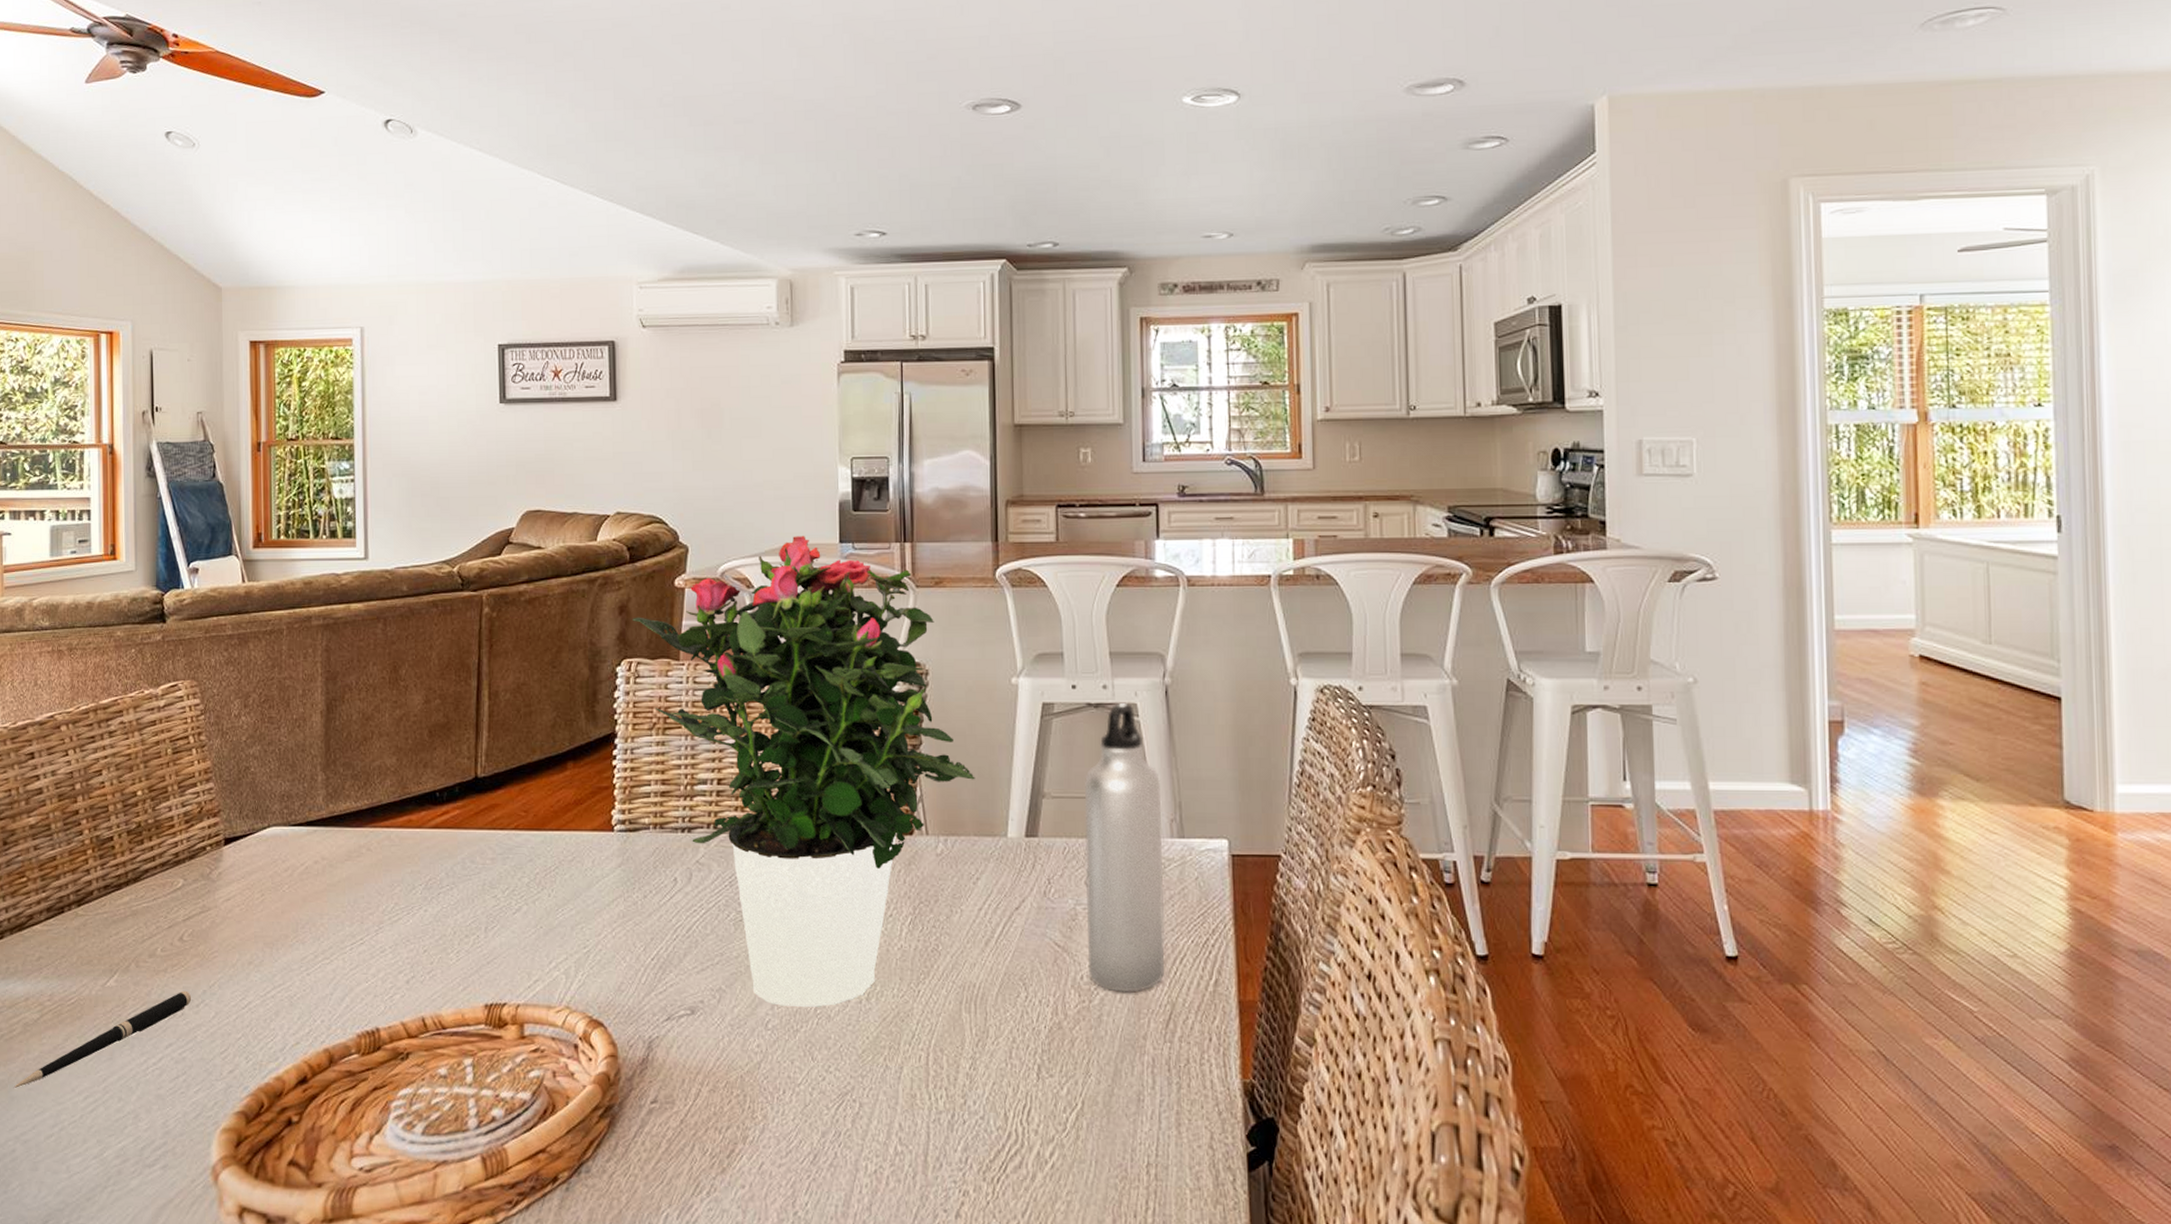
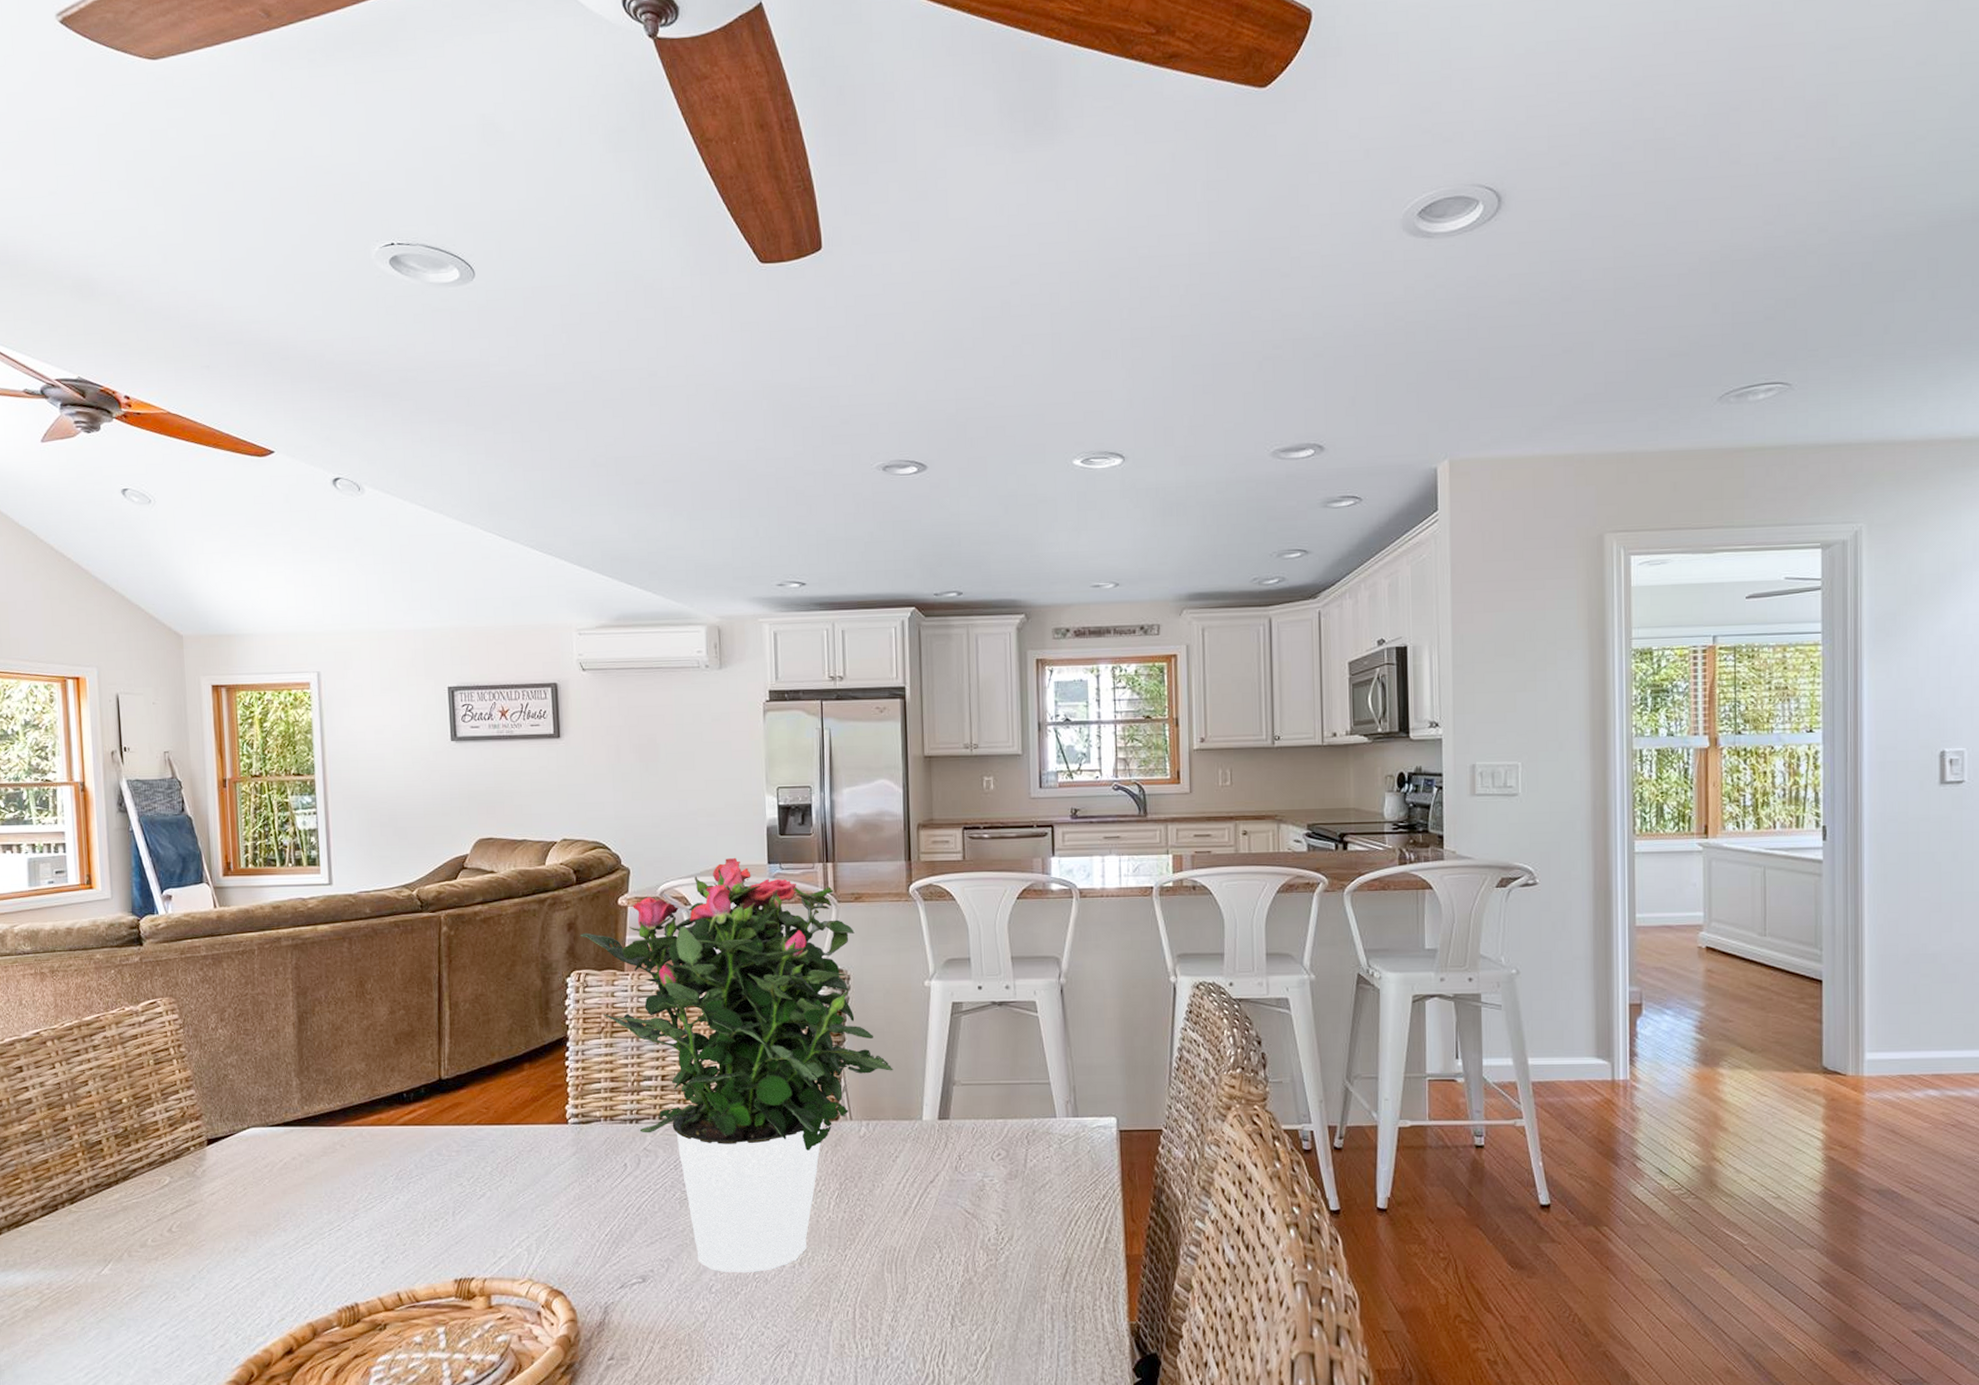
pen: present [13,990,192,1089] -> none [18,1276,183,1369]
water bottle: present [1084,702,1165,992] -> none [989,1000,1062,1251]

